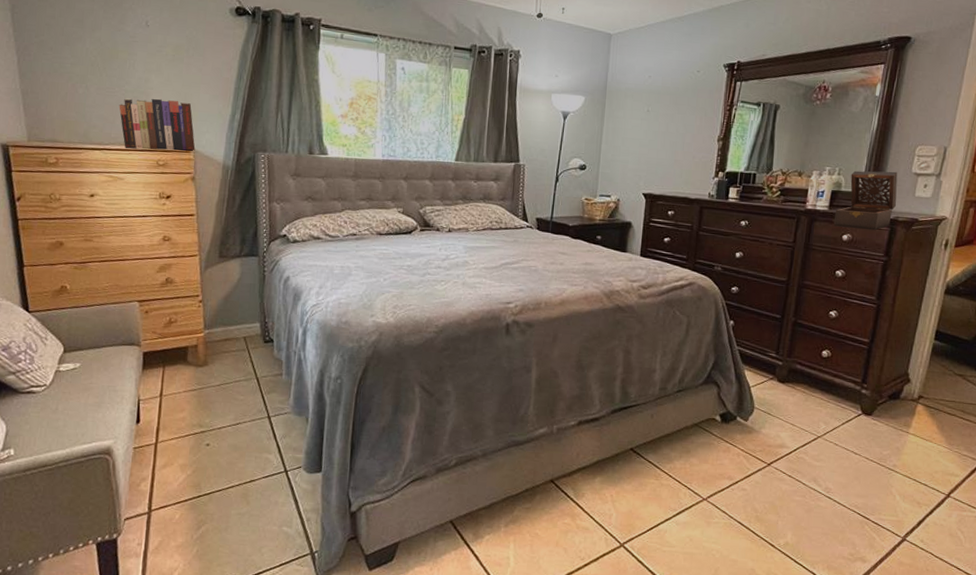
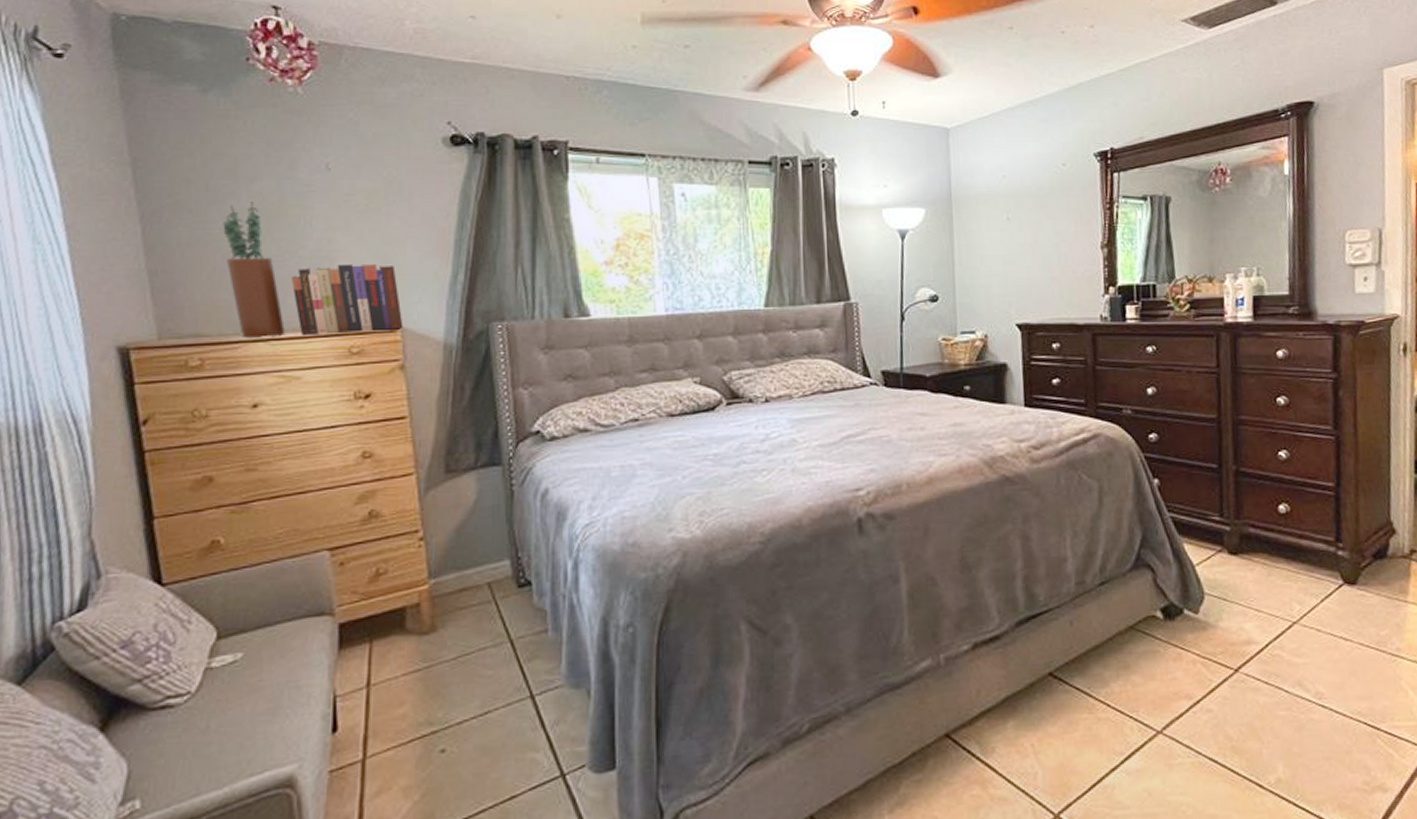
vase: none [73,46,114,148] -> present [223,202,285,339]
jewelry box: present [833,170,898,231] -> none [1261,265,1335,342]

